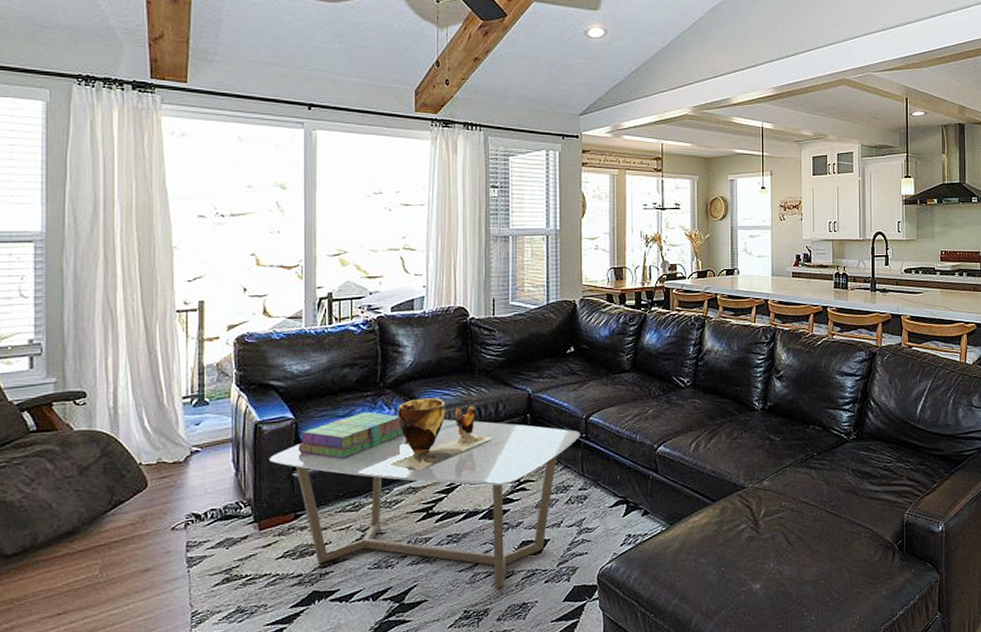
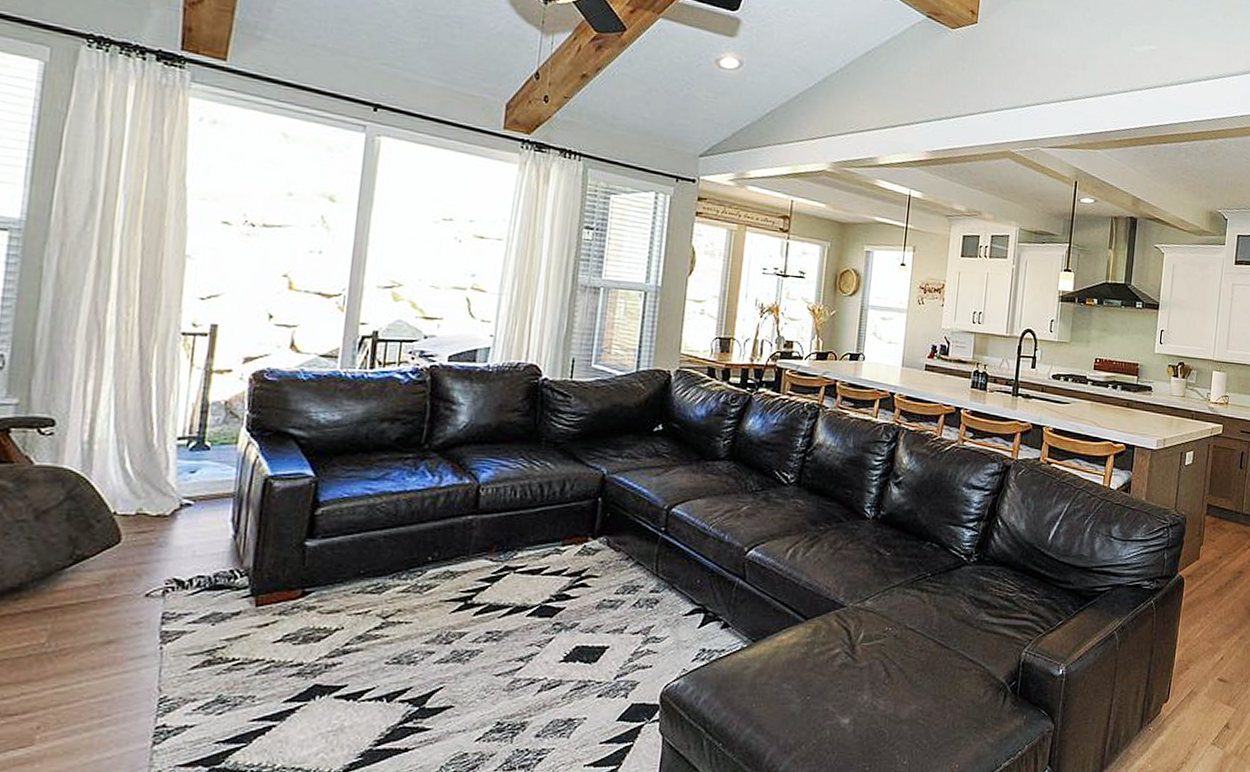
coffee table: present [269,419,581,589] -> none [278,495,659,699]
stack of books: present [297,411,404,460] -> none [314,476,447,531]
clay pot: present [388,397,494,471] -> none [424,467,555,553]

